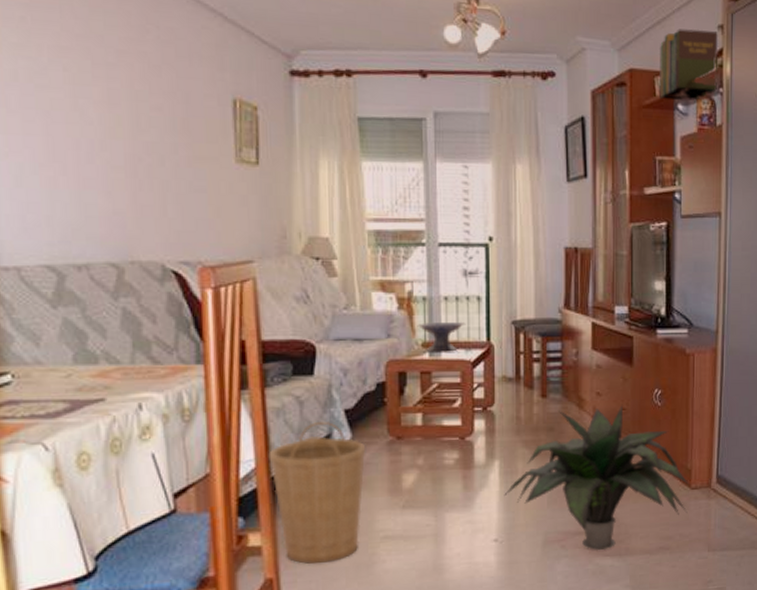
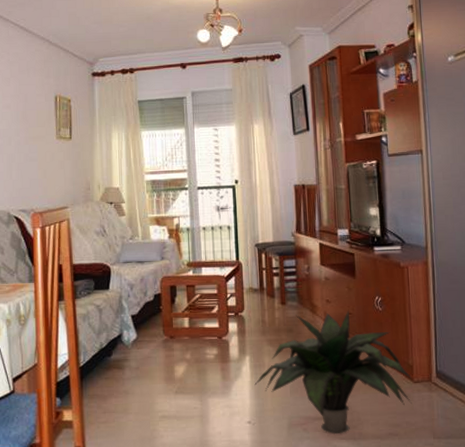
basket: present [268,421,366,565] -> none [77,324,148,437]
decorative bowl: present [417,321,466,352] -> none [183,245,220,270]
books: present [660,28,718,101] -> none [362,11,411,67]

